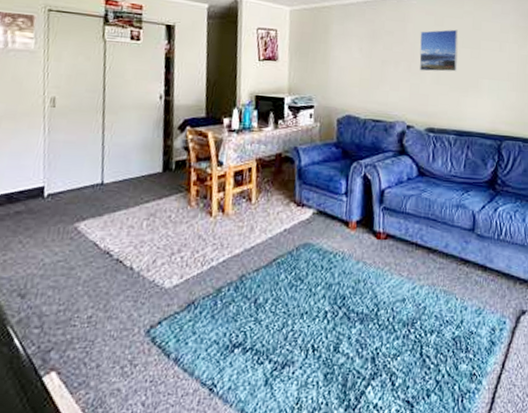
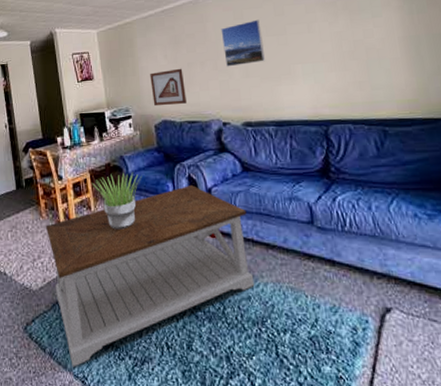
coffee table: none [192,185,415,374] -> present [45,185,255,367]
potted plant: none [258,165,314,224] -> present [93,172,141,228]
picture frame: none [339,64,376,101] -> present [150,68,186,107]

